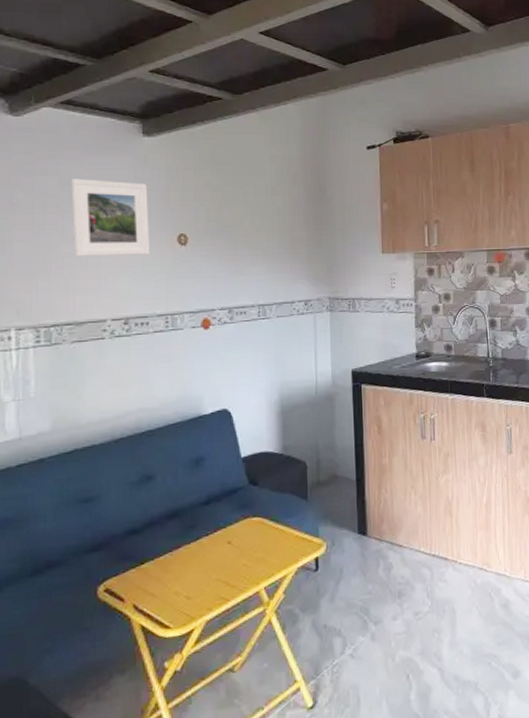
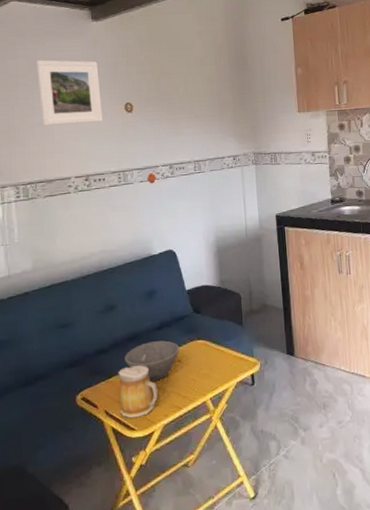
mug: none [152,548,202,614] -> present [118,365,159,419]
bowl: none [162,518,231,569] -> present [125,340,180,383]

